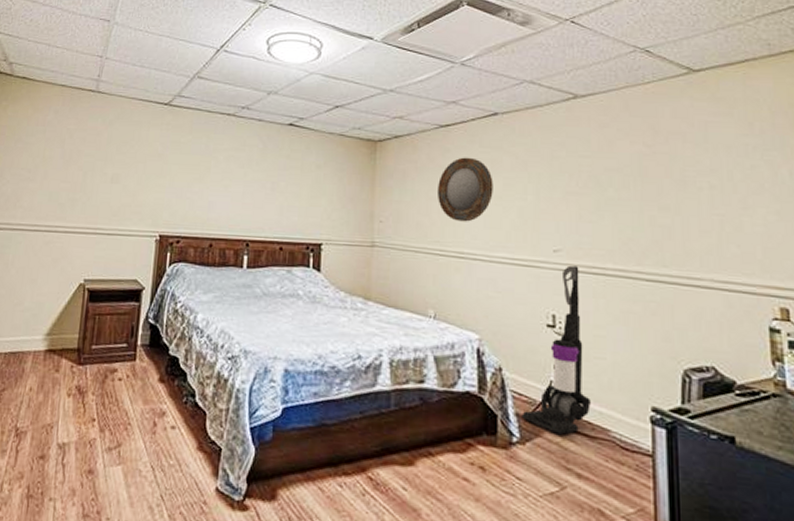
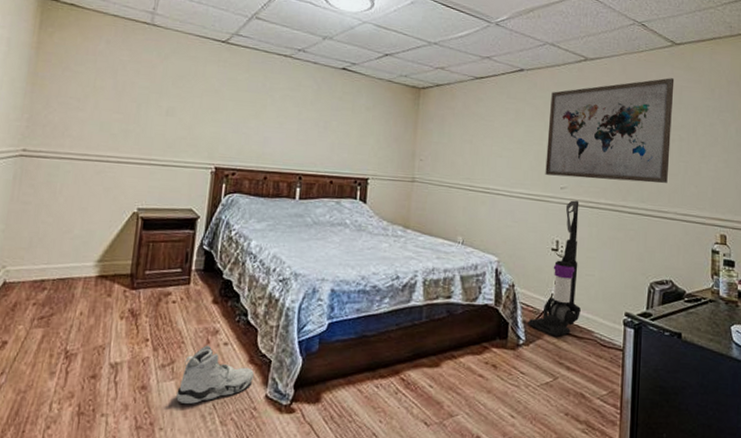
sneaker: none [123,428,203,493] -> present [176,345,254,404]
home mirror: present [436,157,493,222] -> none [469,106,517,162]
wall art: none [532,112,698,243] -> present [545,78,675,183]

